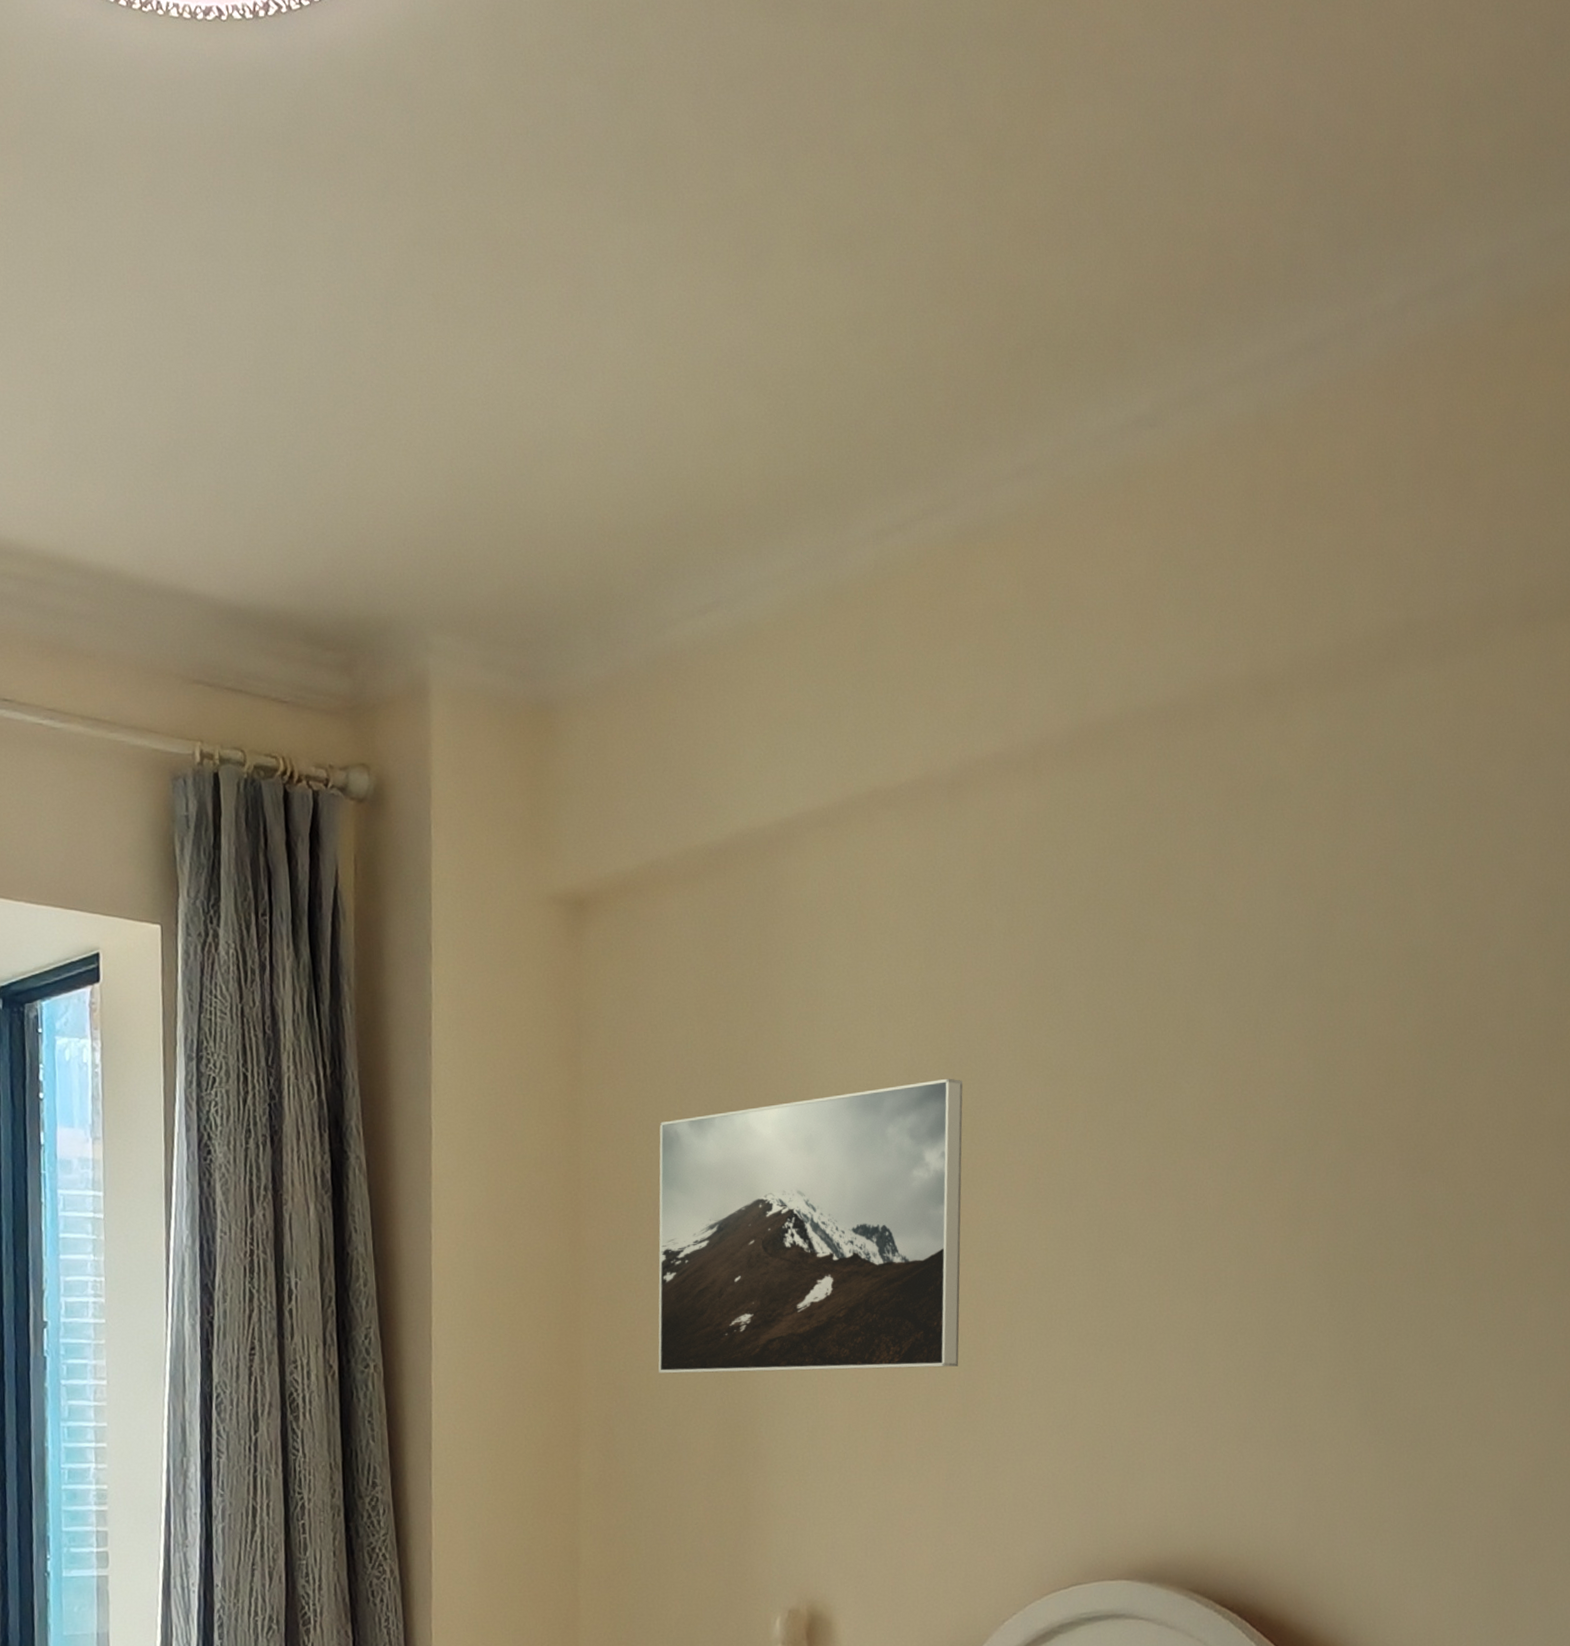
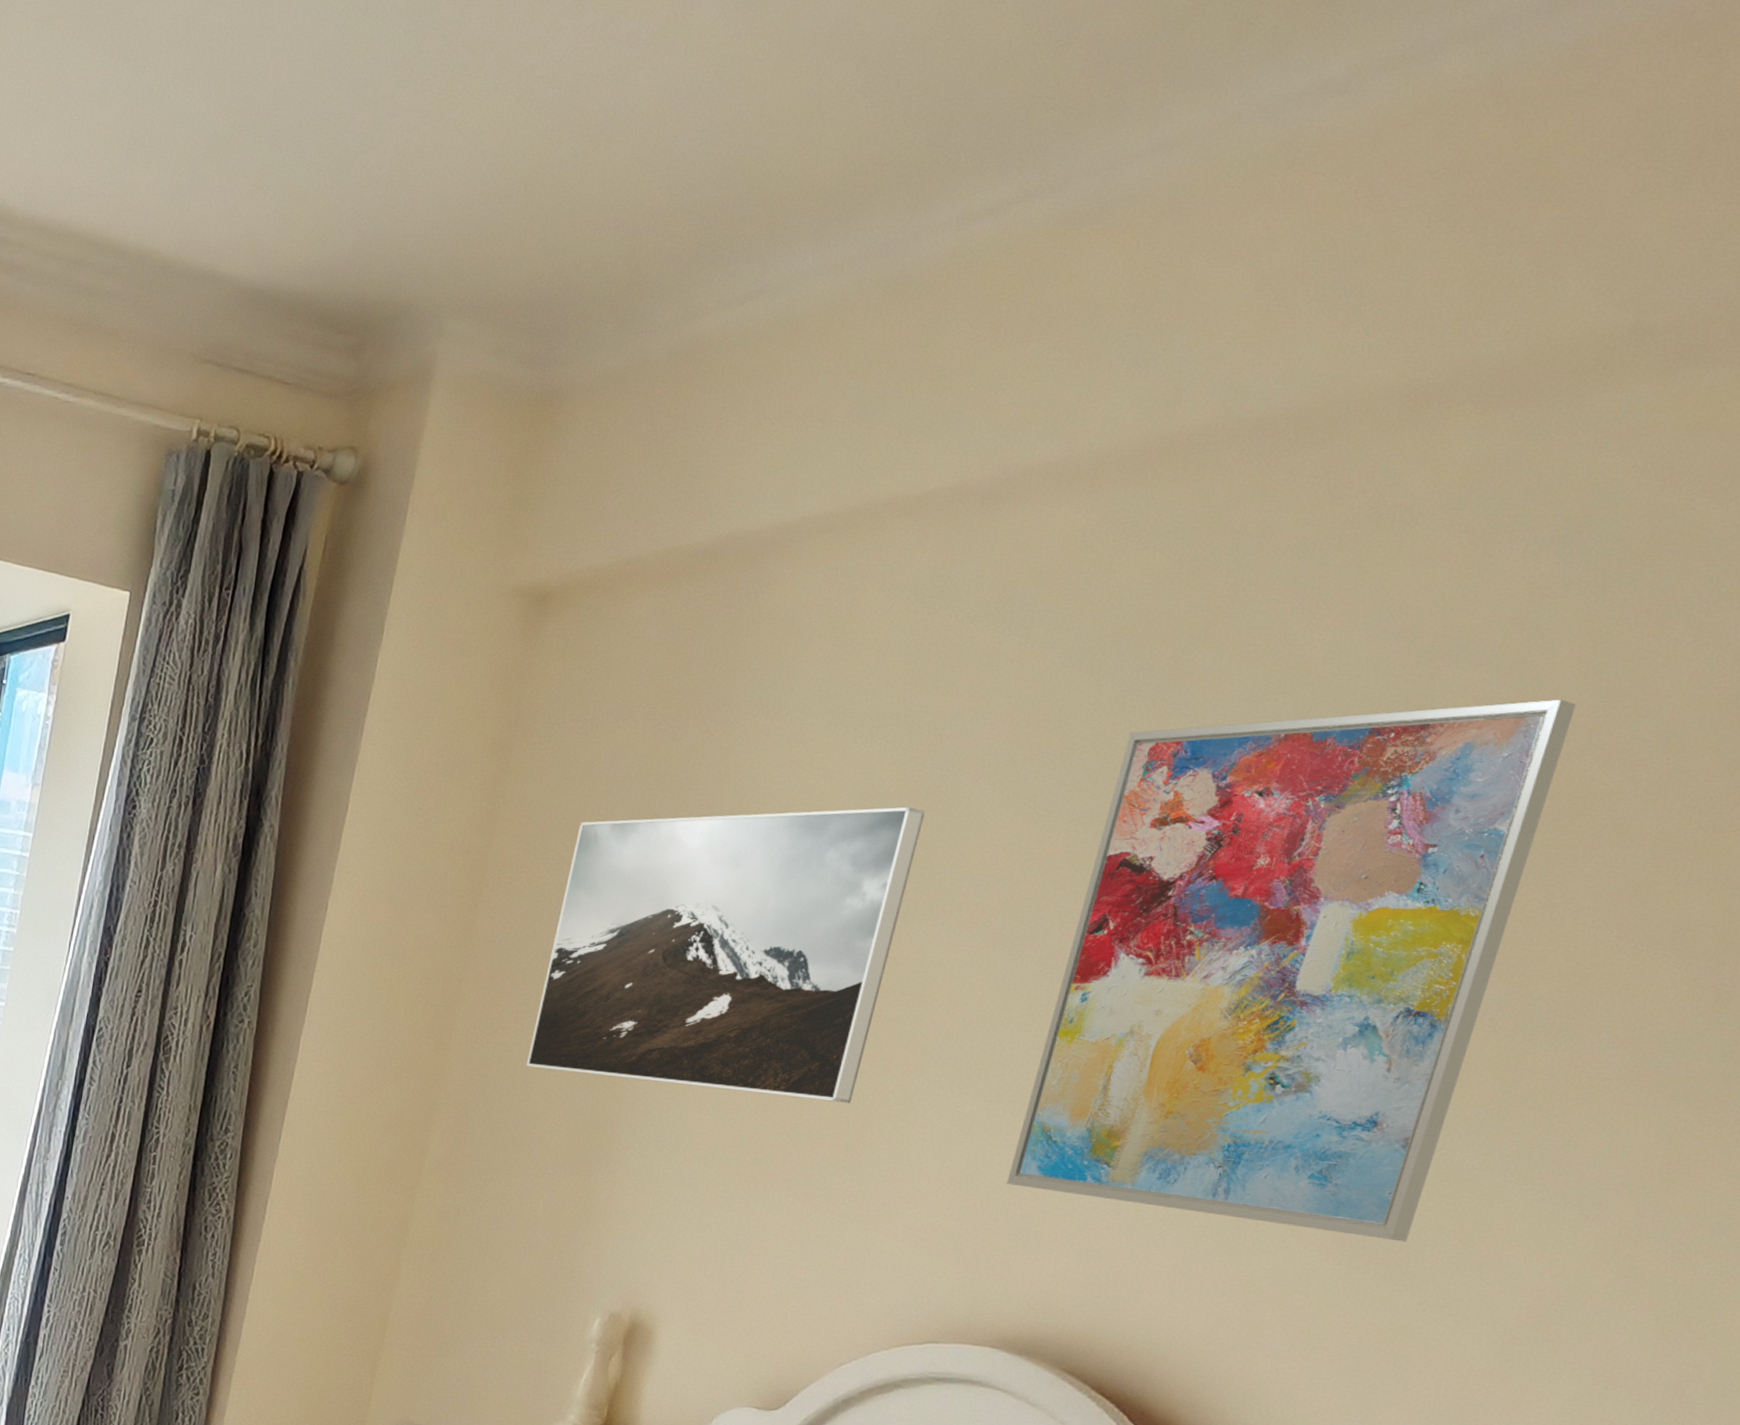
wall art: none [1104,936,1440,1424] -> present [1006,699,1576,1242]

